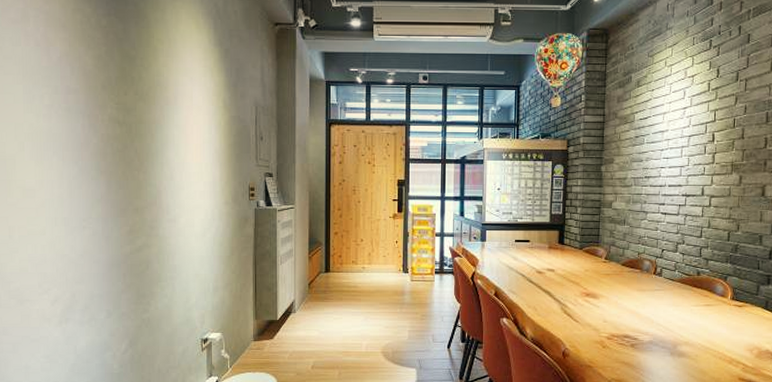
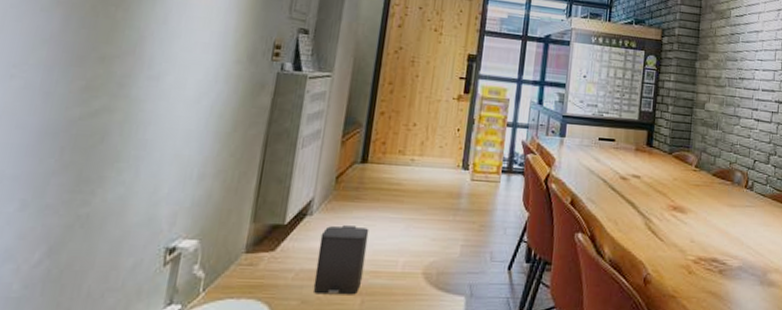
pedal bin: none [303,319,338,369] -> present [313,225,369,295]

